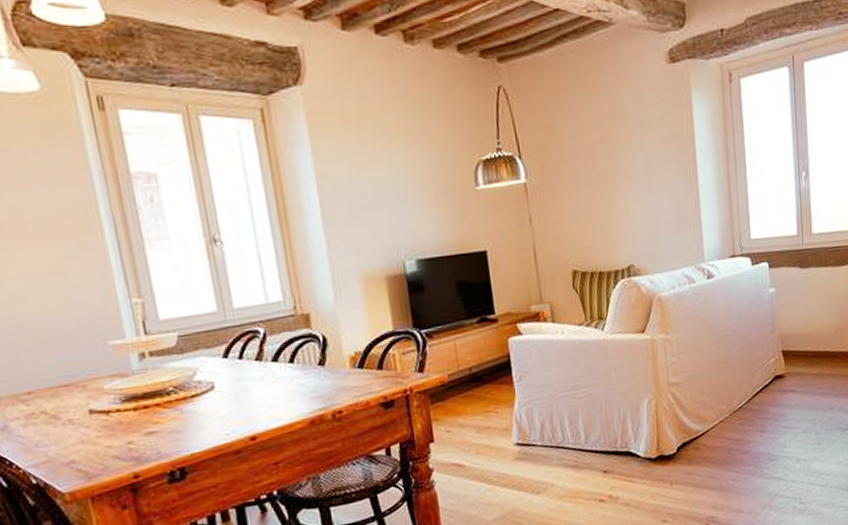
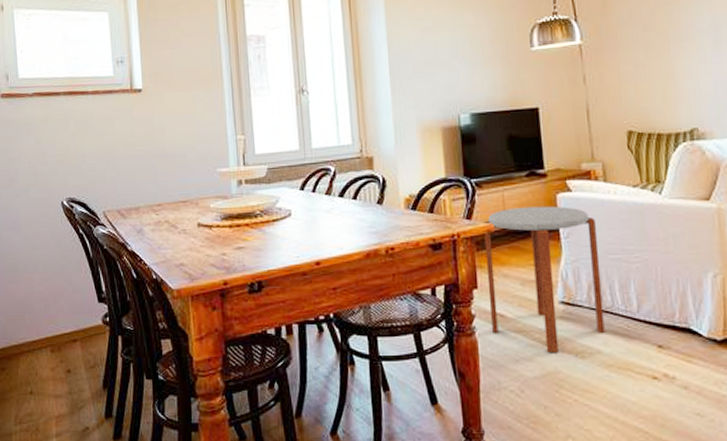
side table: none [436,350,557,495] -> present [483,206,605,353]

